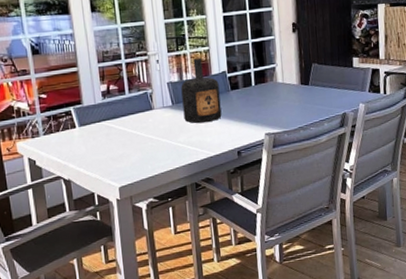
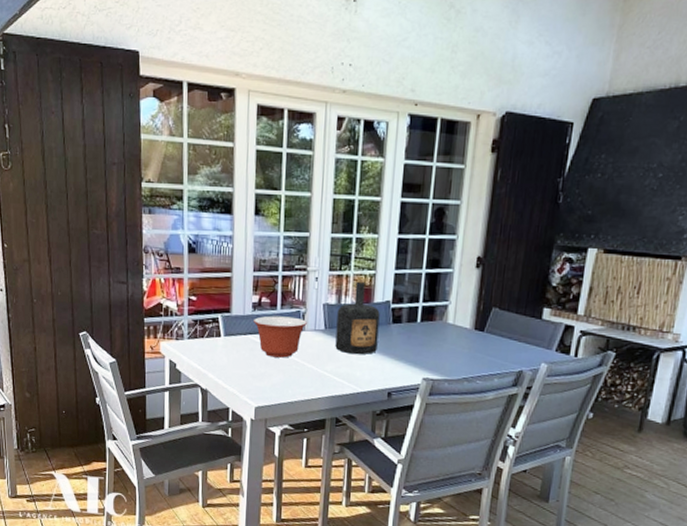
mixing bowl: none [105,98,155,139] -> present [254,315,307,358]

